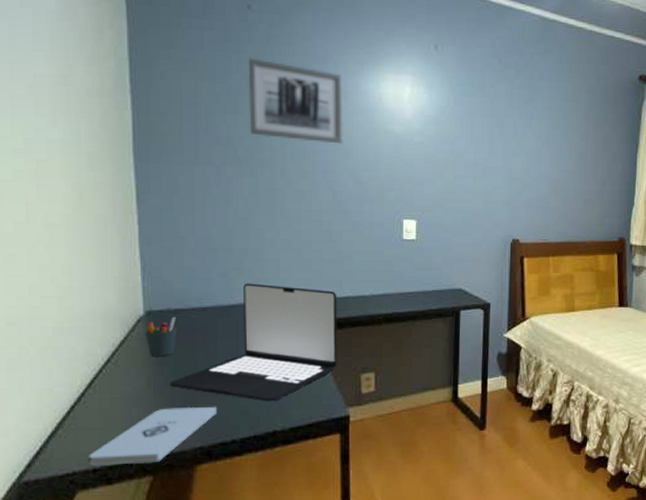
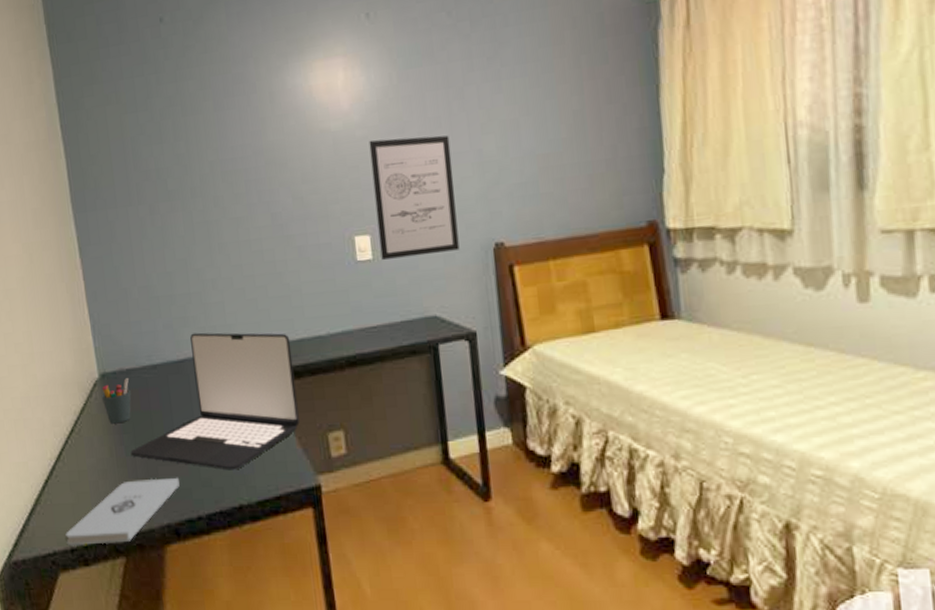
wall art: present [248,58,343,144] -> none [167,73,275,163]
wall art: none [423,145,488,242] -> present [369,135,460,260]

